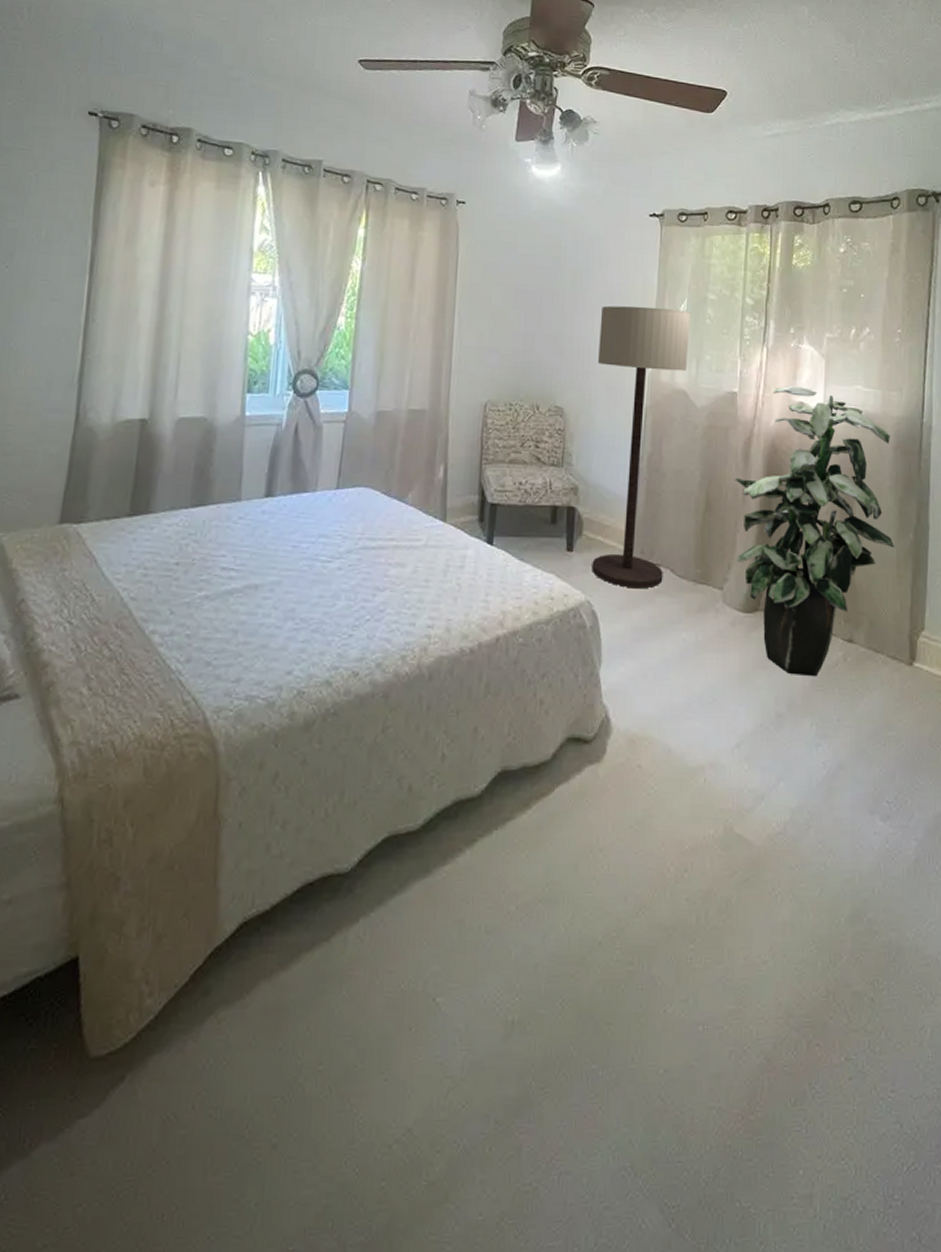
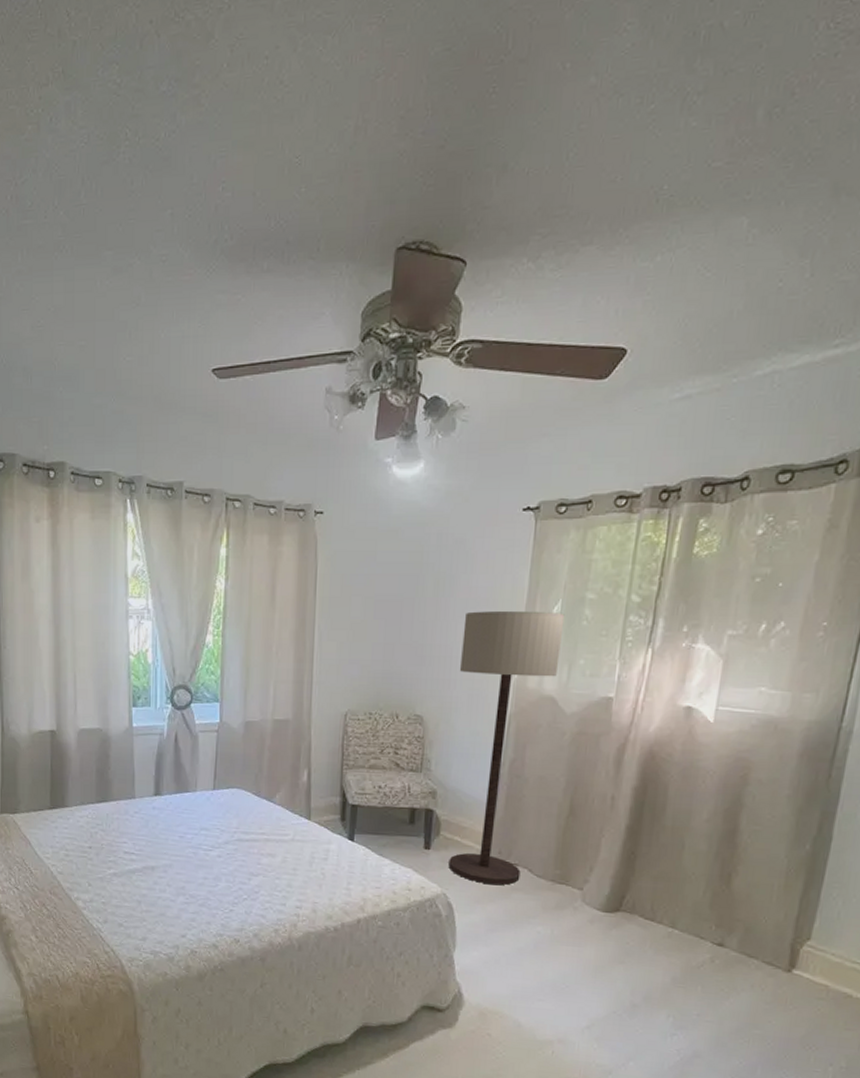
indoor plant: present [735,386,894,677] -> none [599,690,796,975]

